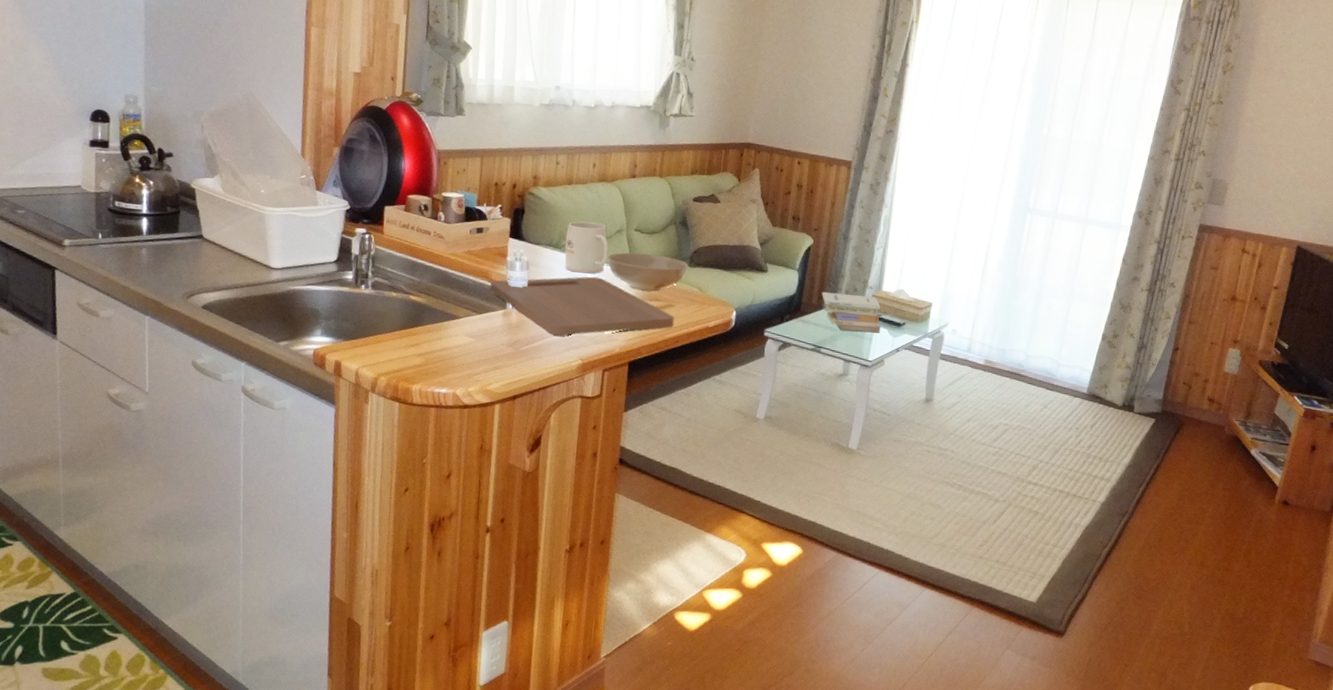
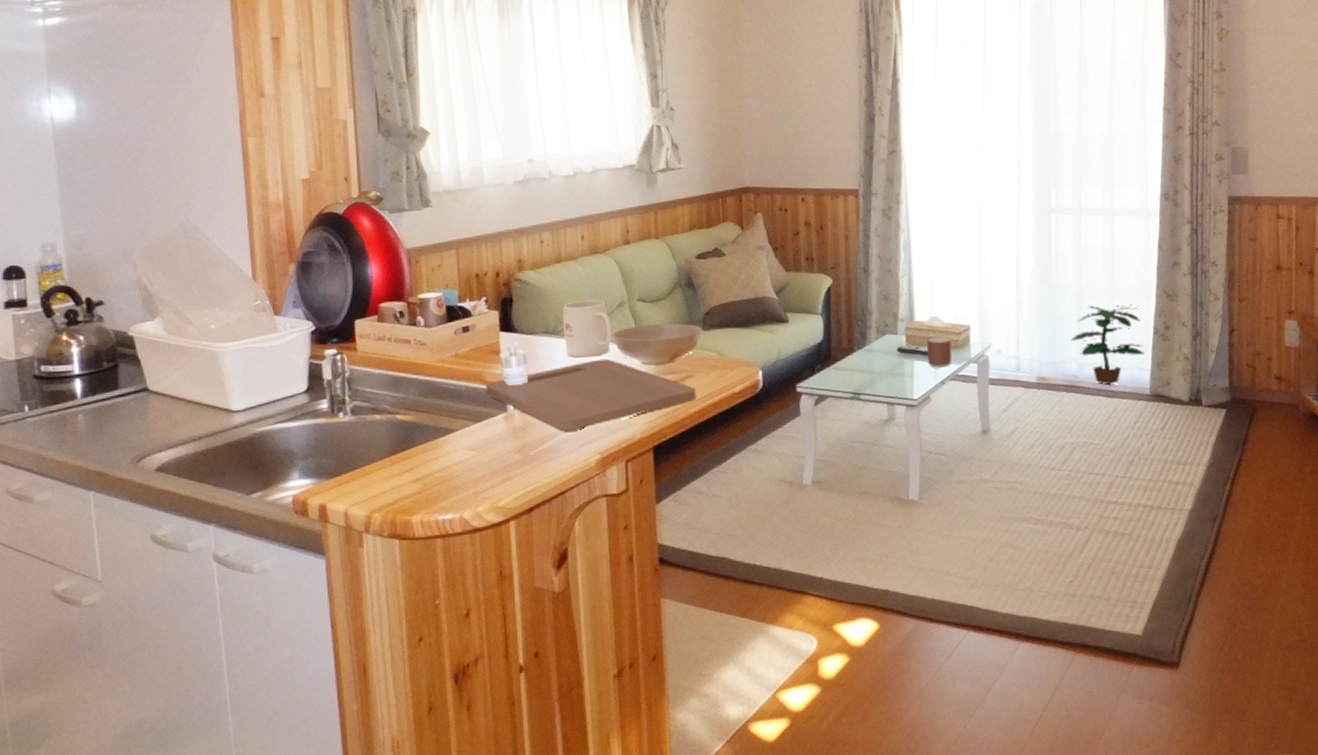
books: present [821,291,881,333] -> none [851,328,921,372]
mug: none [887,308,912,337] -> present [926,337,952,368]
potted plant: none [1023,303,1094,379] -> present [1070,305,1144,385]

